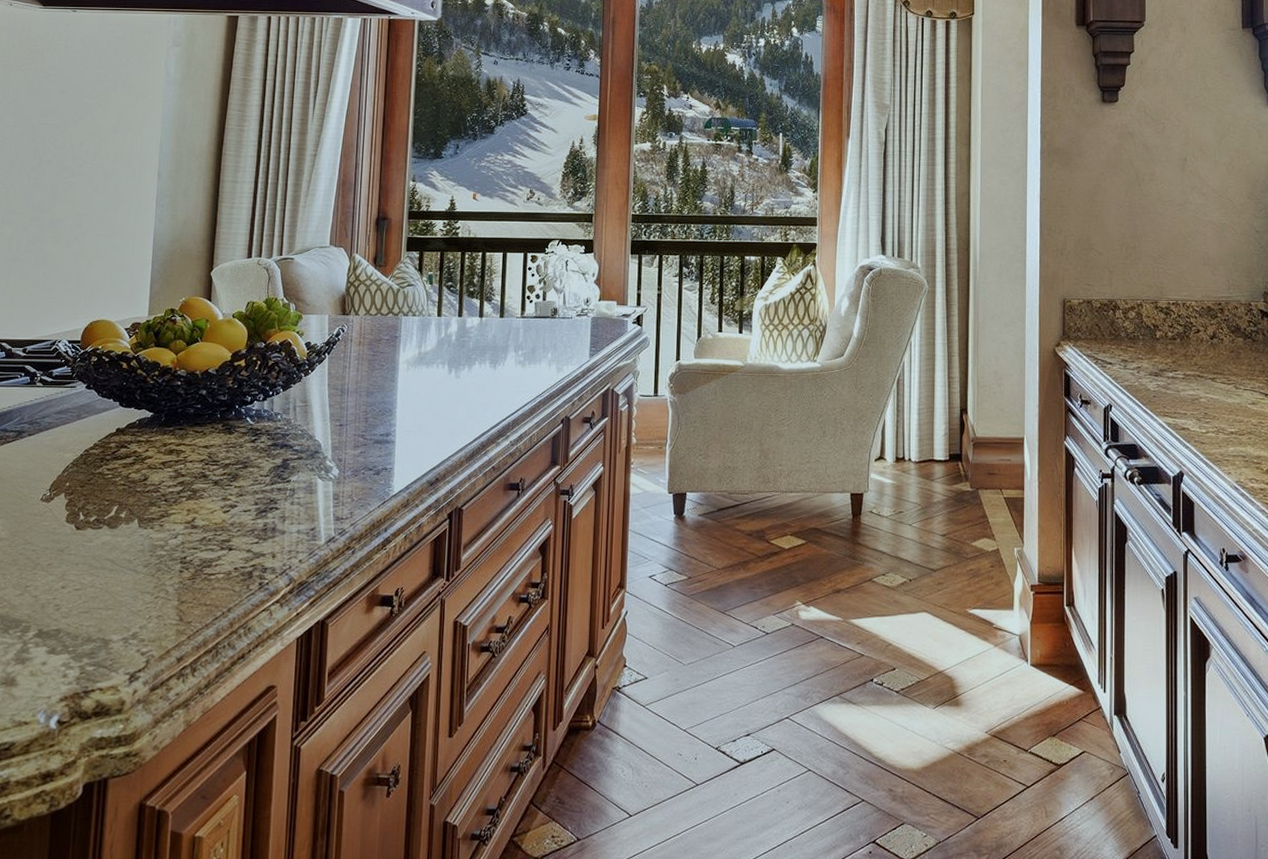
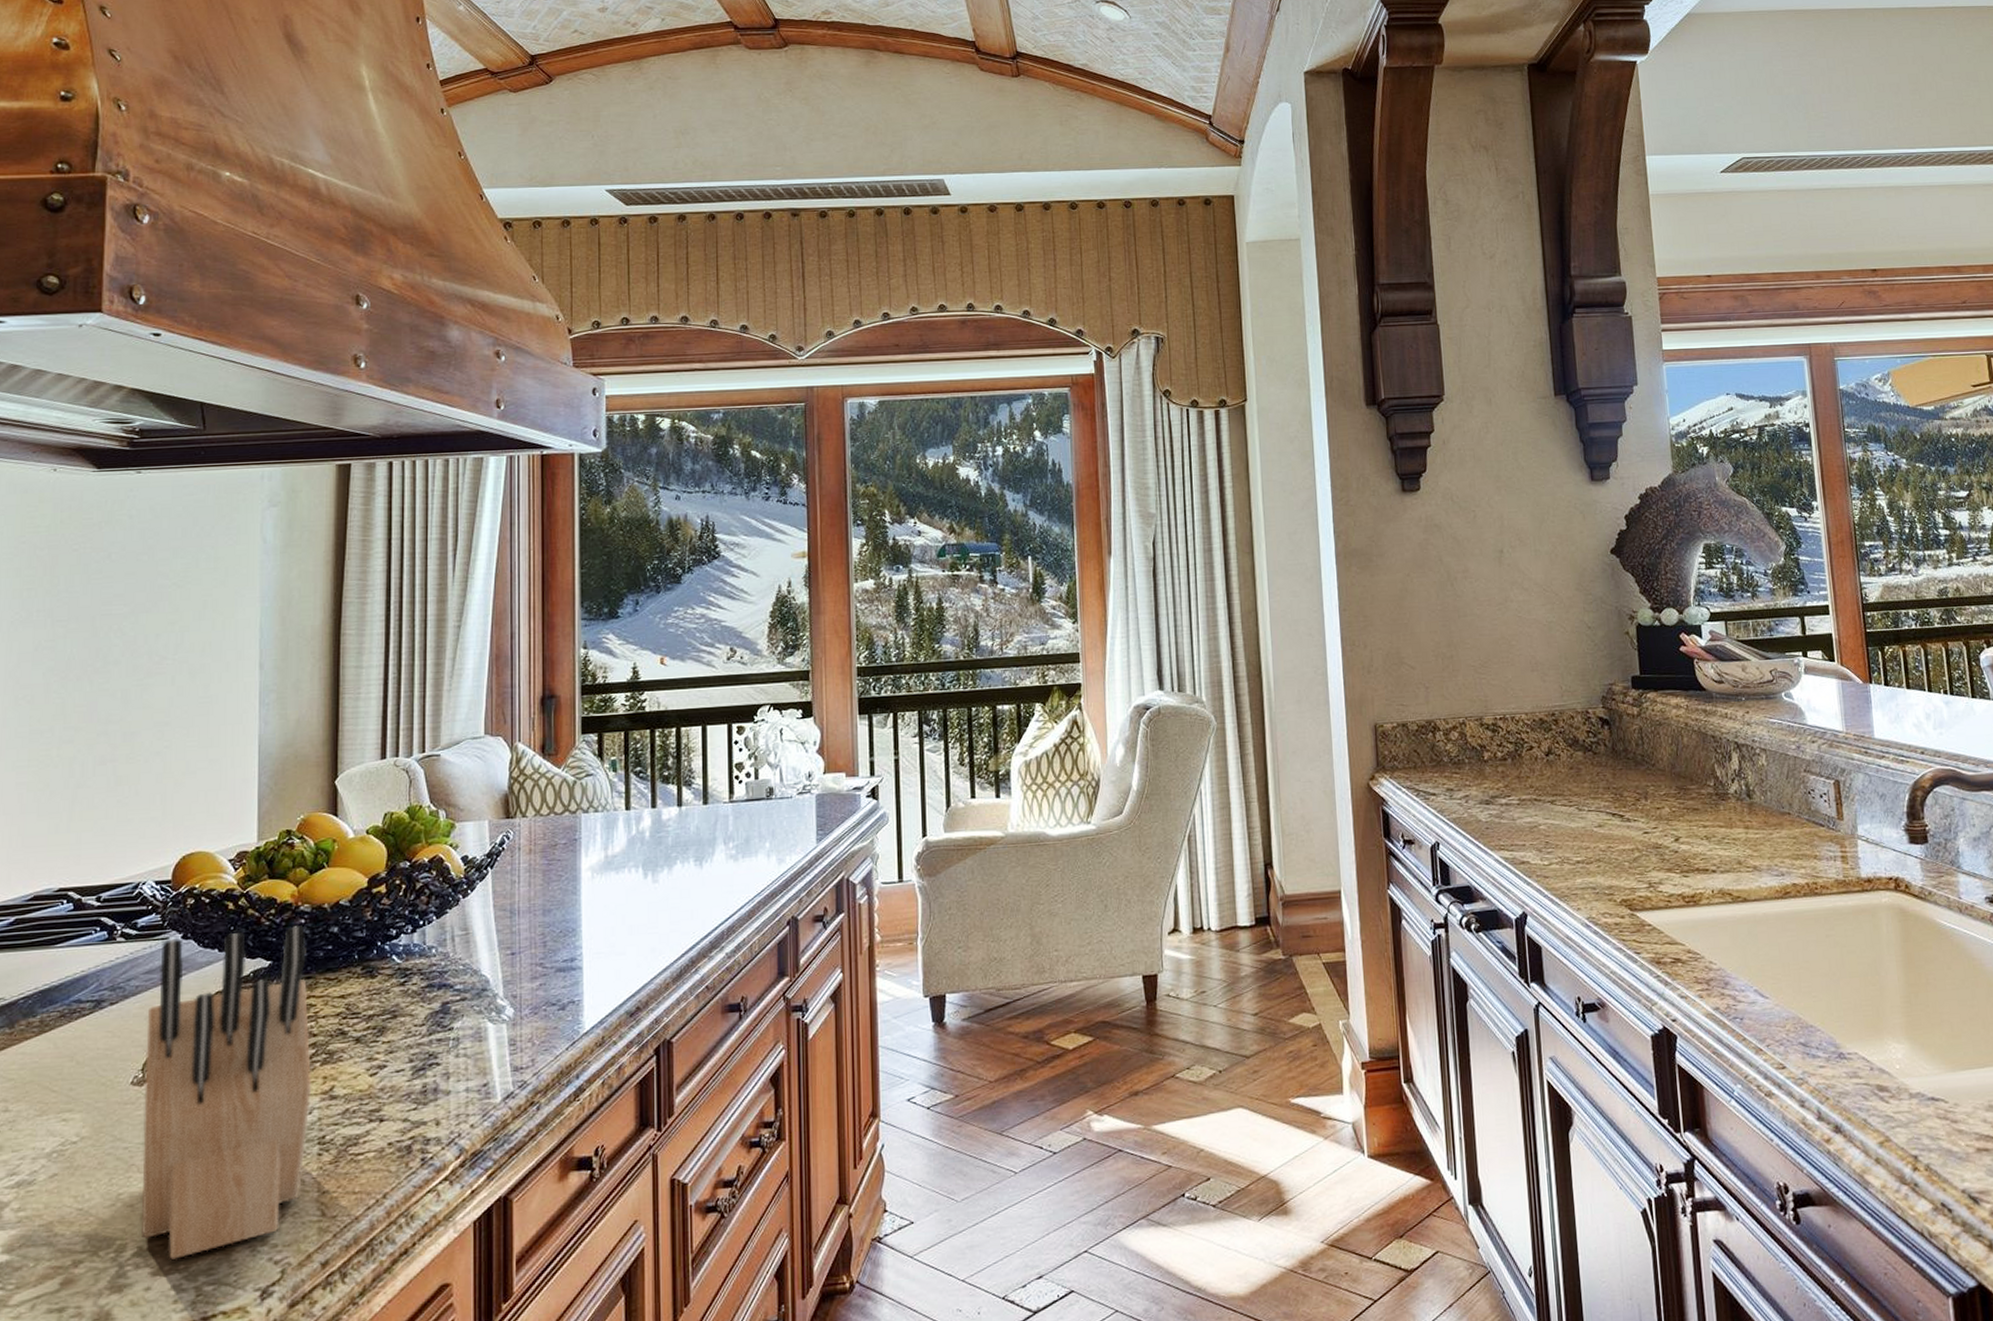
knife block: none [41,385,181,642] -> present [140,924,312,1259]

